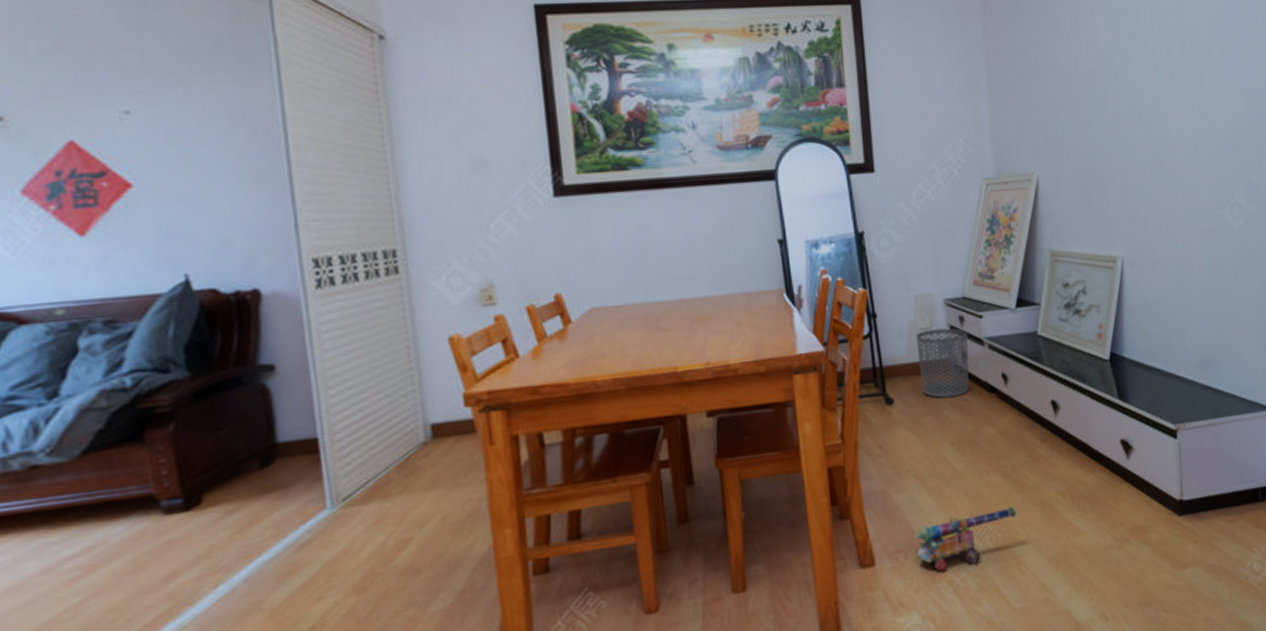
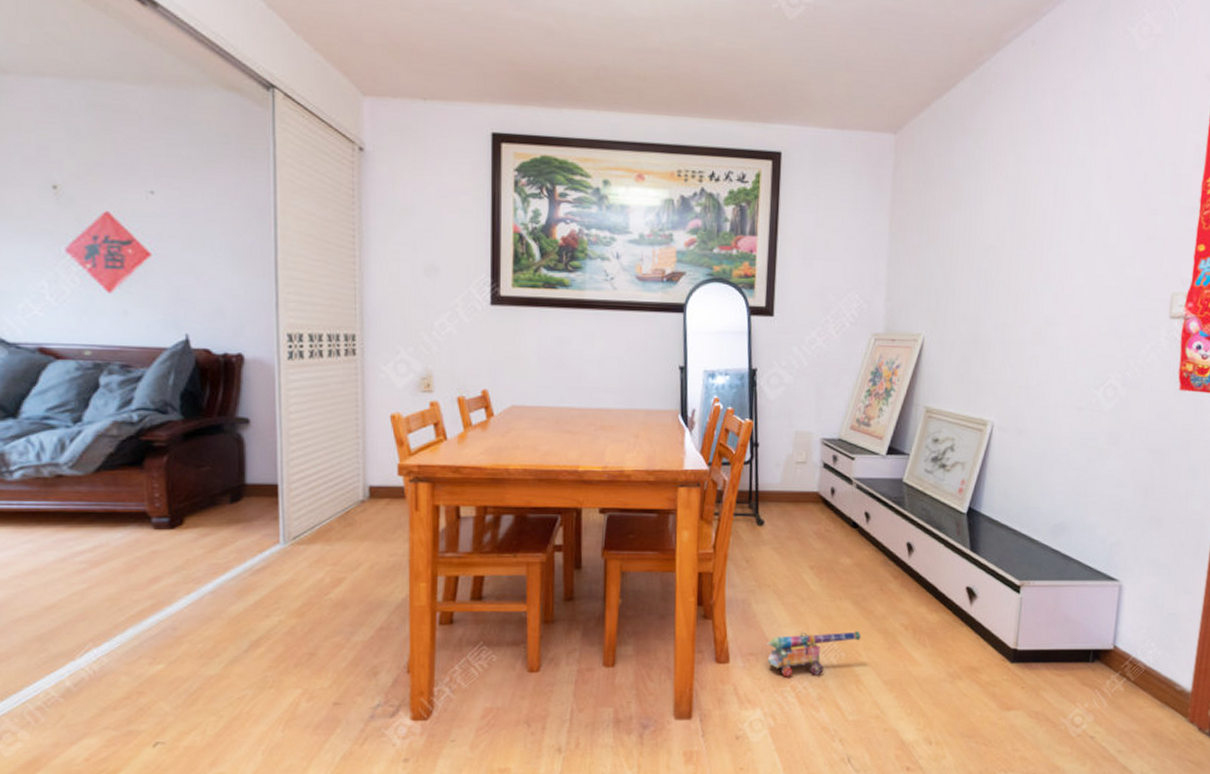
waste bin: present [915,328,969,398] -> none [790,464,838,527]

